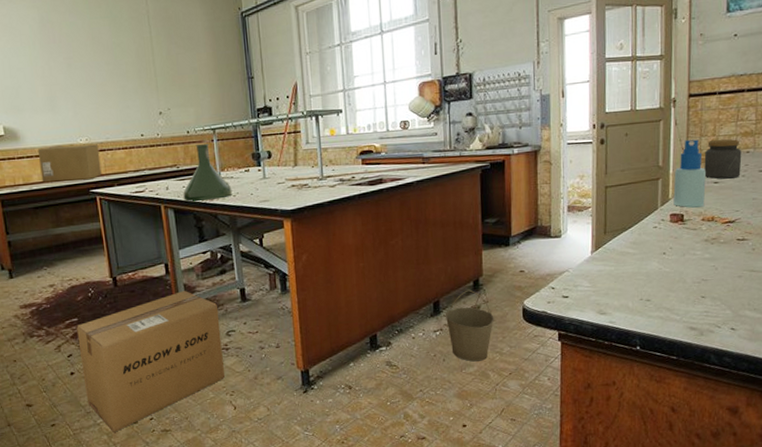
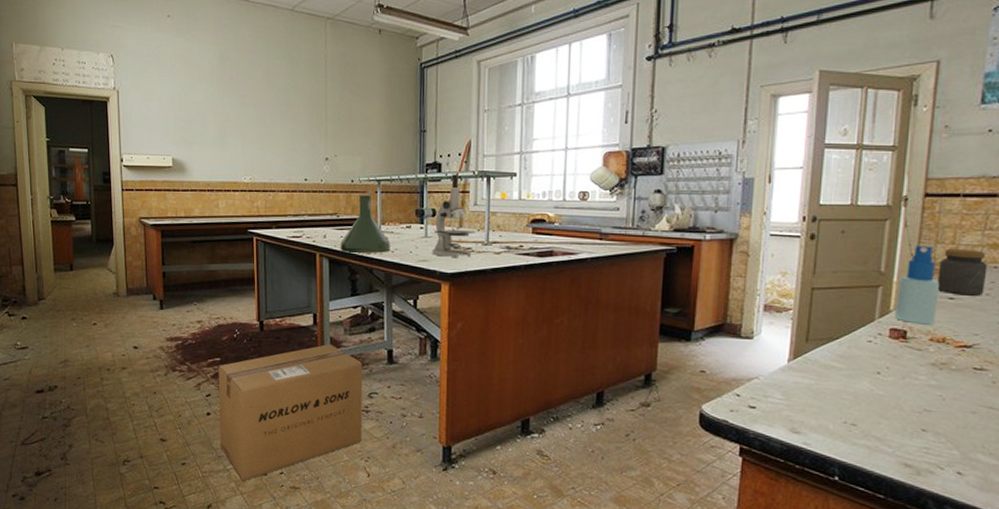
box: present [38,144,102,183] -> none [202,182,262,220]
microscope: none [271,116,310,196] -> present [432,174,475,258]
bucket: present [445,289,494,362] -> none [608,384,665,466]

